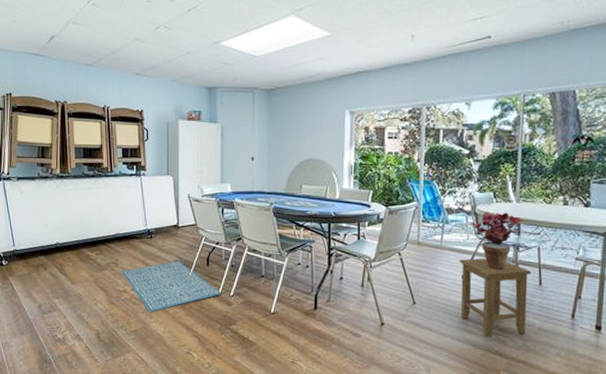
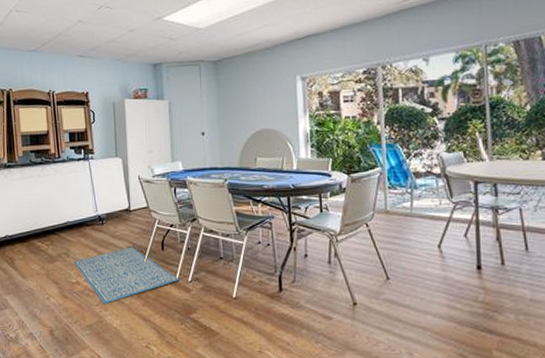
stool: present [460,258,531,338] -> none [434,225,516,313]
potted plant: present [471,211,523,269] -> none [442,172,500,236]

